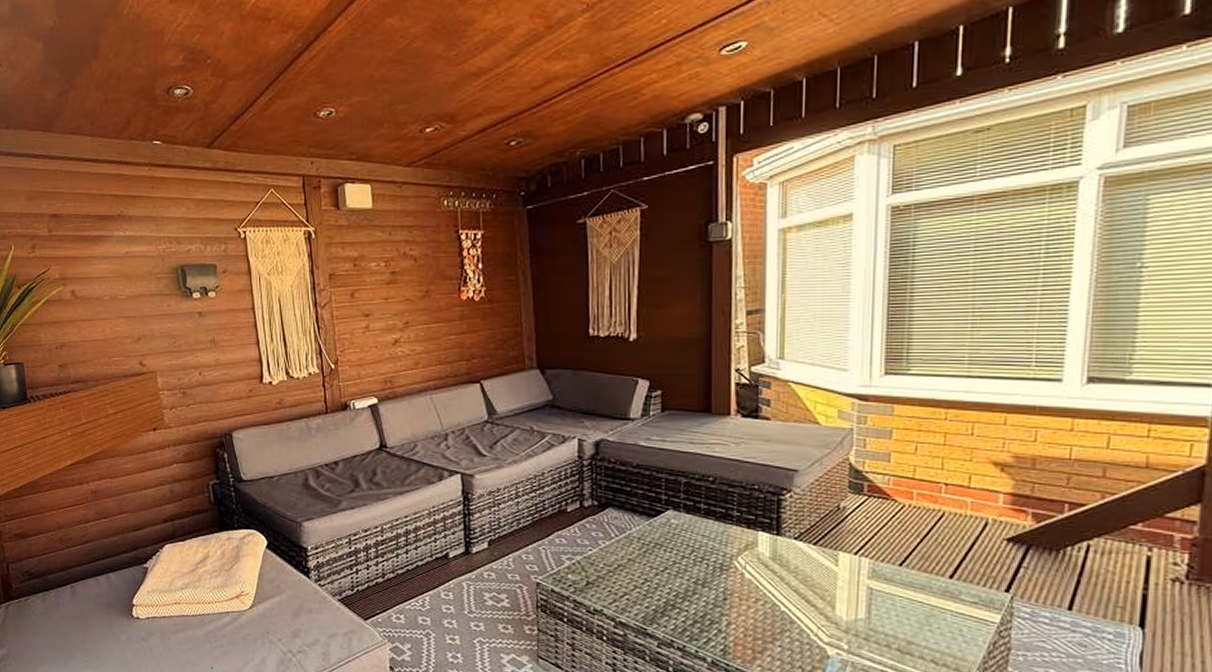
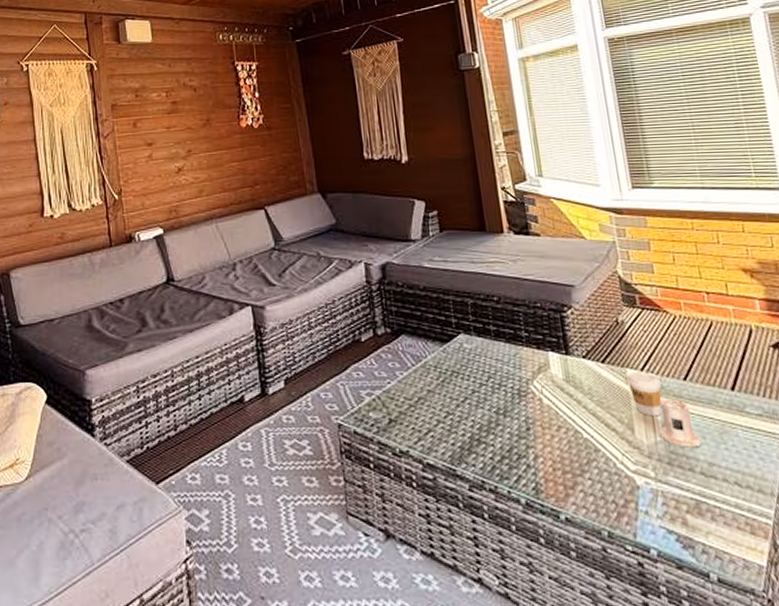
coffee cup: none [838,555,873,597] -> present [627,372,662,417]
candle: none [861,581,904,627] -> present [659,399,701,448]

